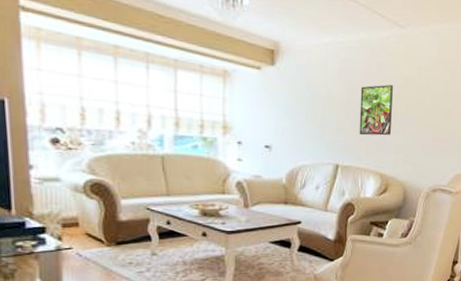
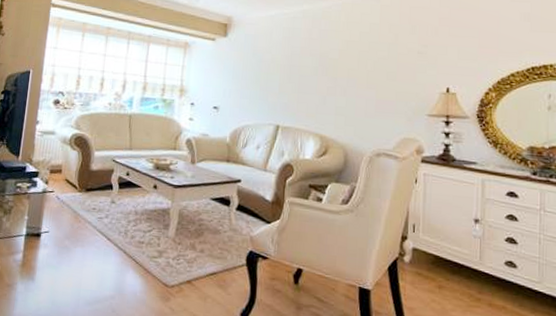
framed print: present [359,84,393,136] -> none [300,49,334,98]

